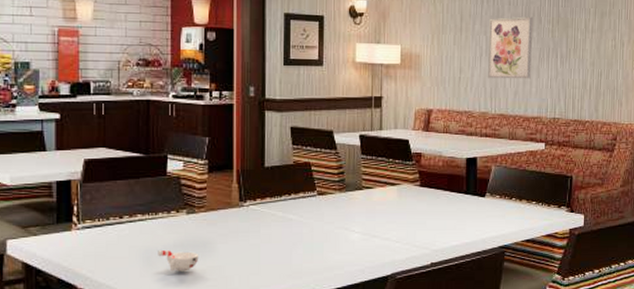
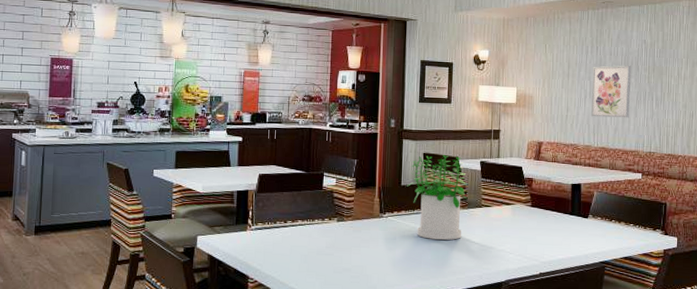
cup: present [158,250,199,272] -> none [313,251,346,269]
potted plant: none [272,129,344,230] -> present [407,155,467,240]

